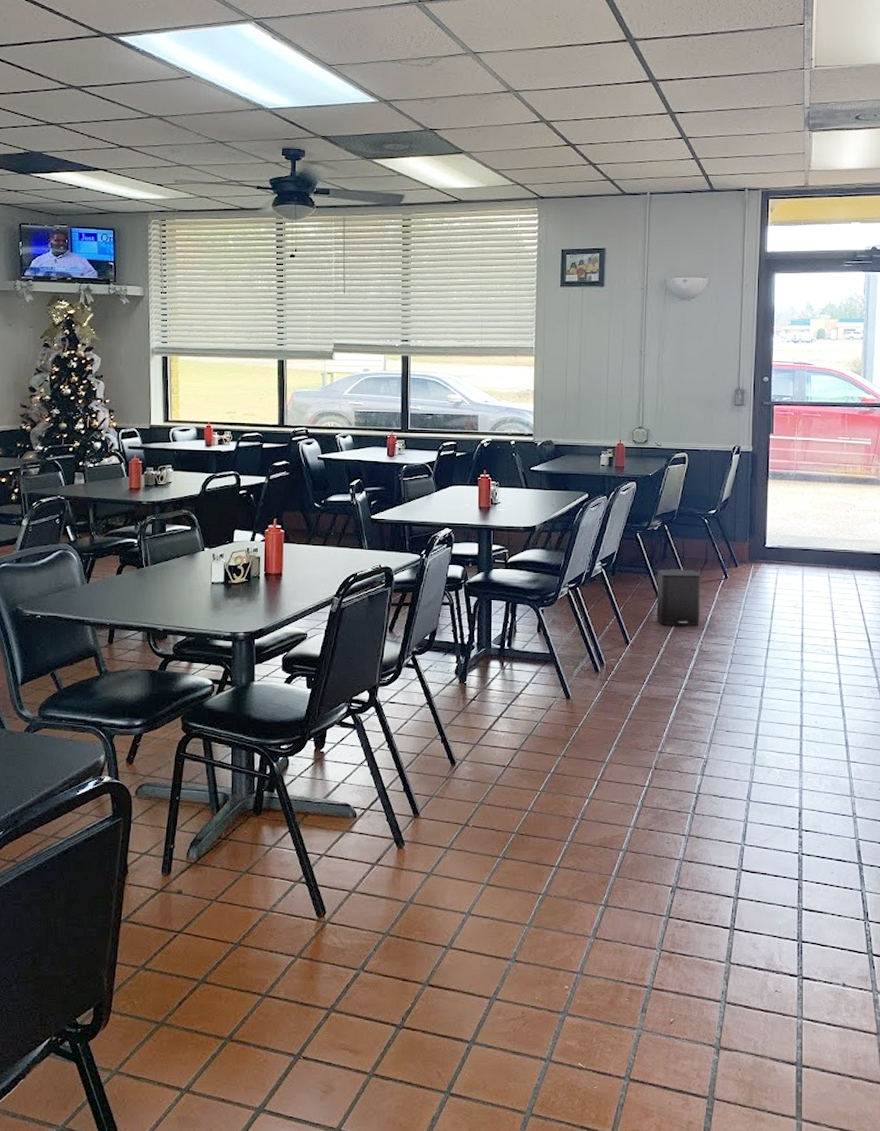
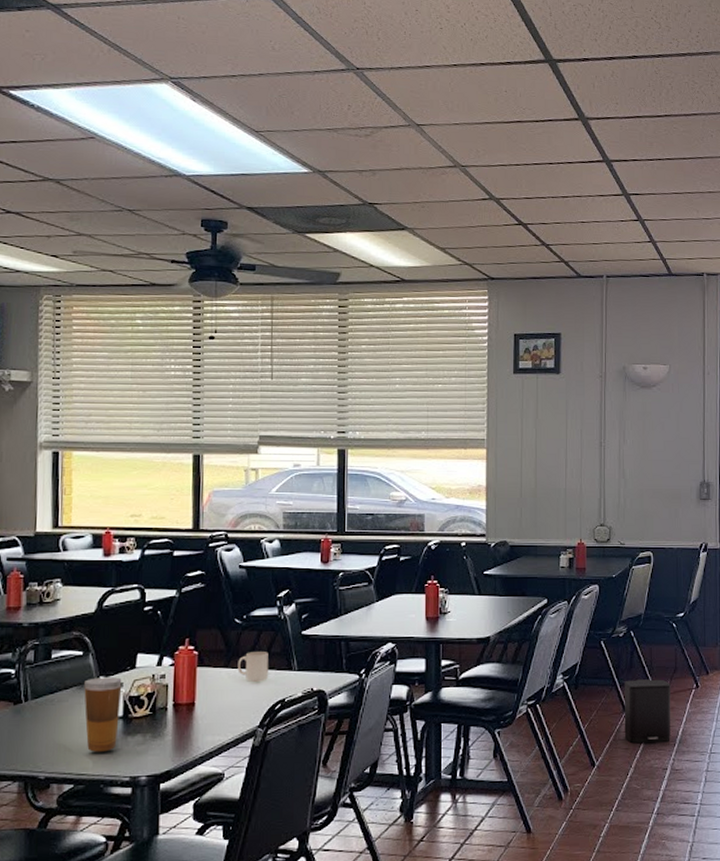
beverage cup: none [192,549,223,611] -> present [84,677,122,752]
cup: none [317,532,344,559] -> present [237,652,269,683]

